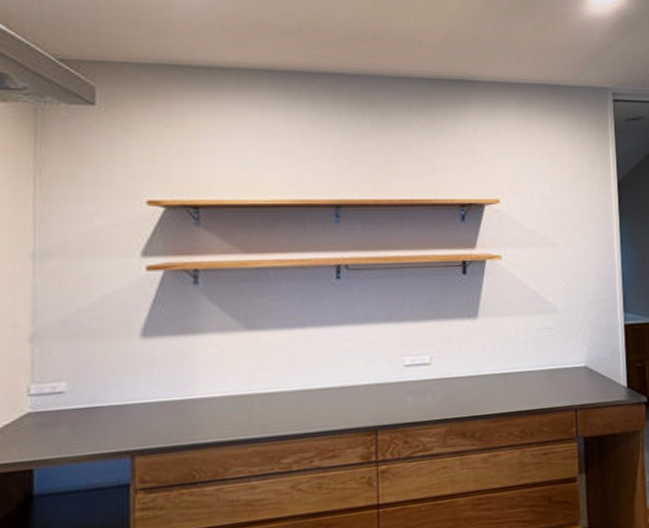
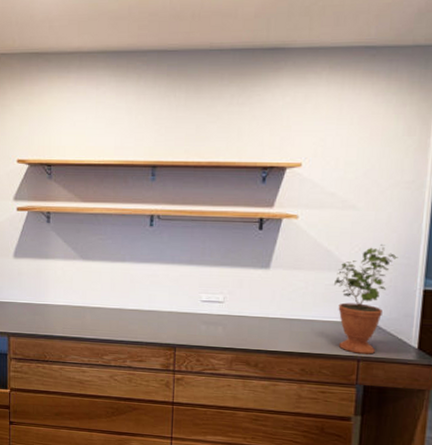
potted plant: none [544,281,599,403] -> present [334,245,398,354]

